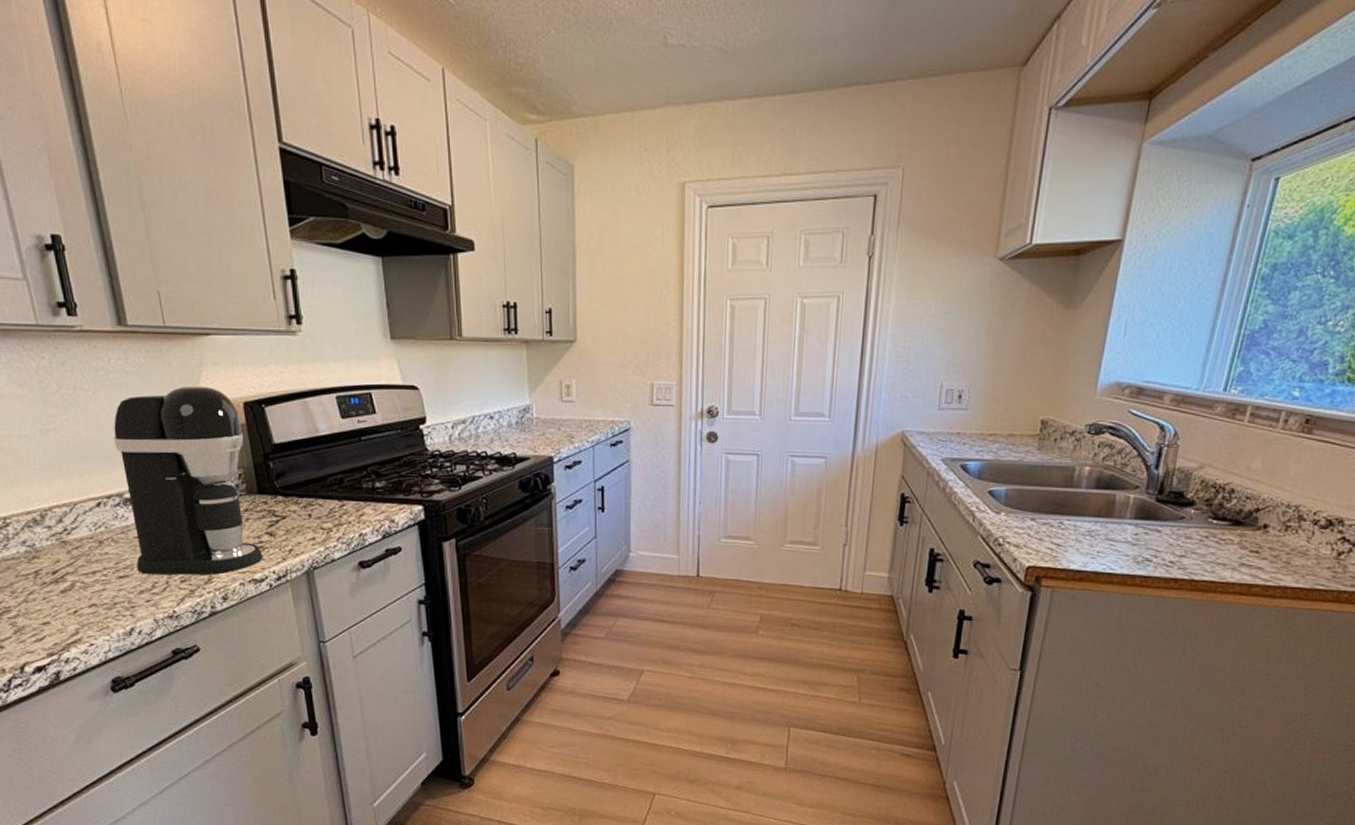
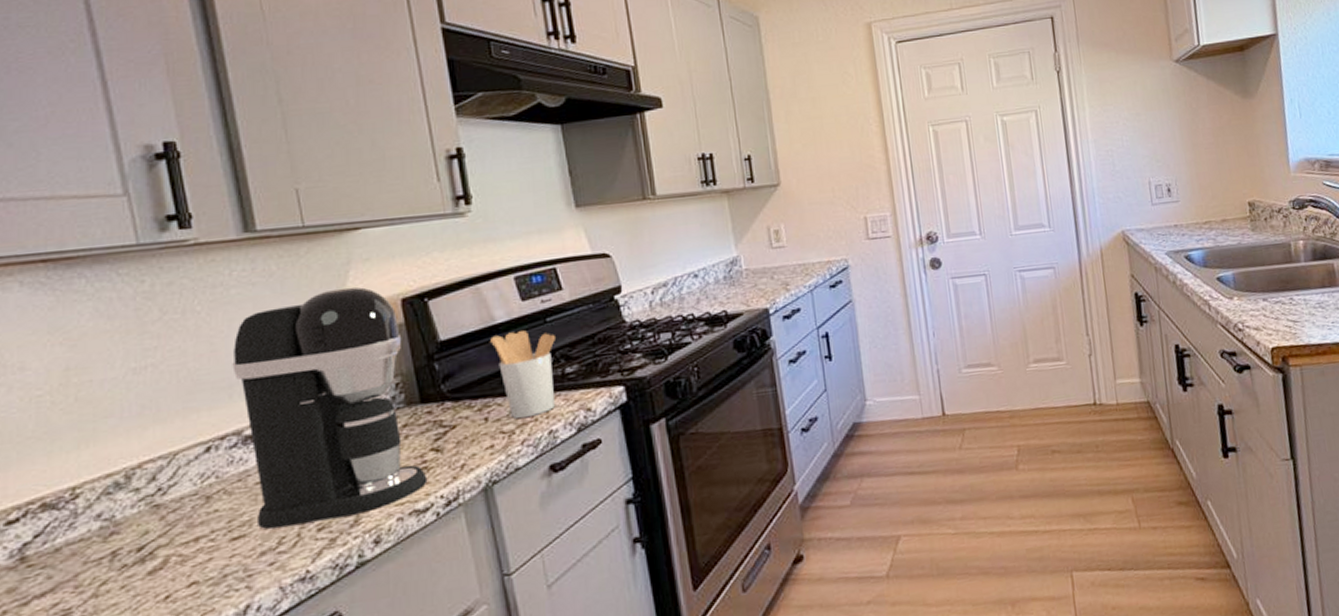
utensil holder: none [315,445,368,520] -> present [490,330,555,419]

